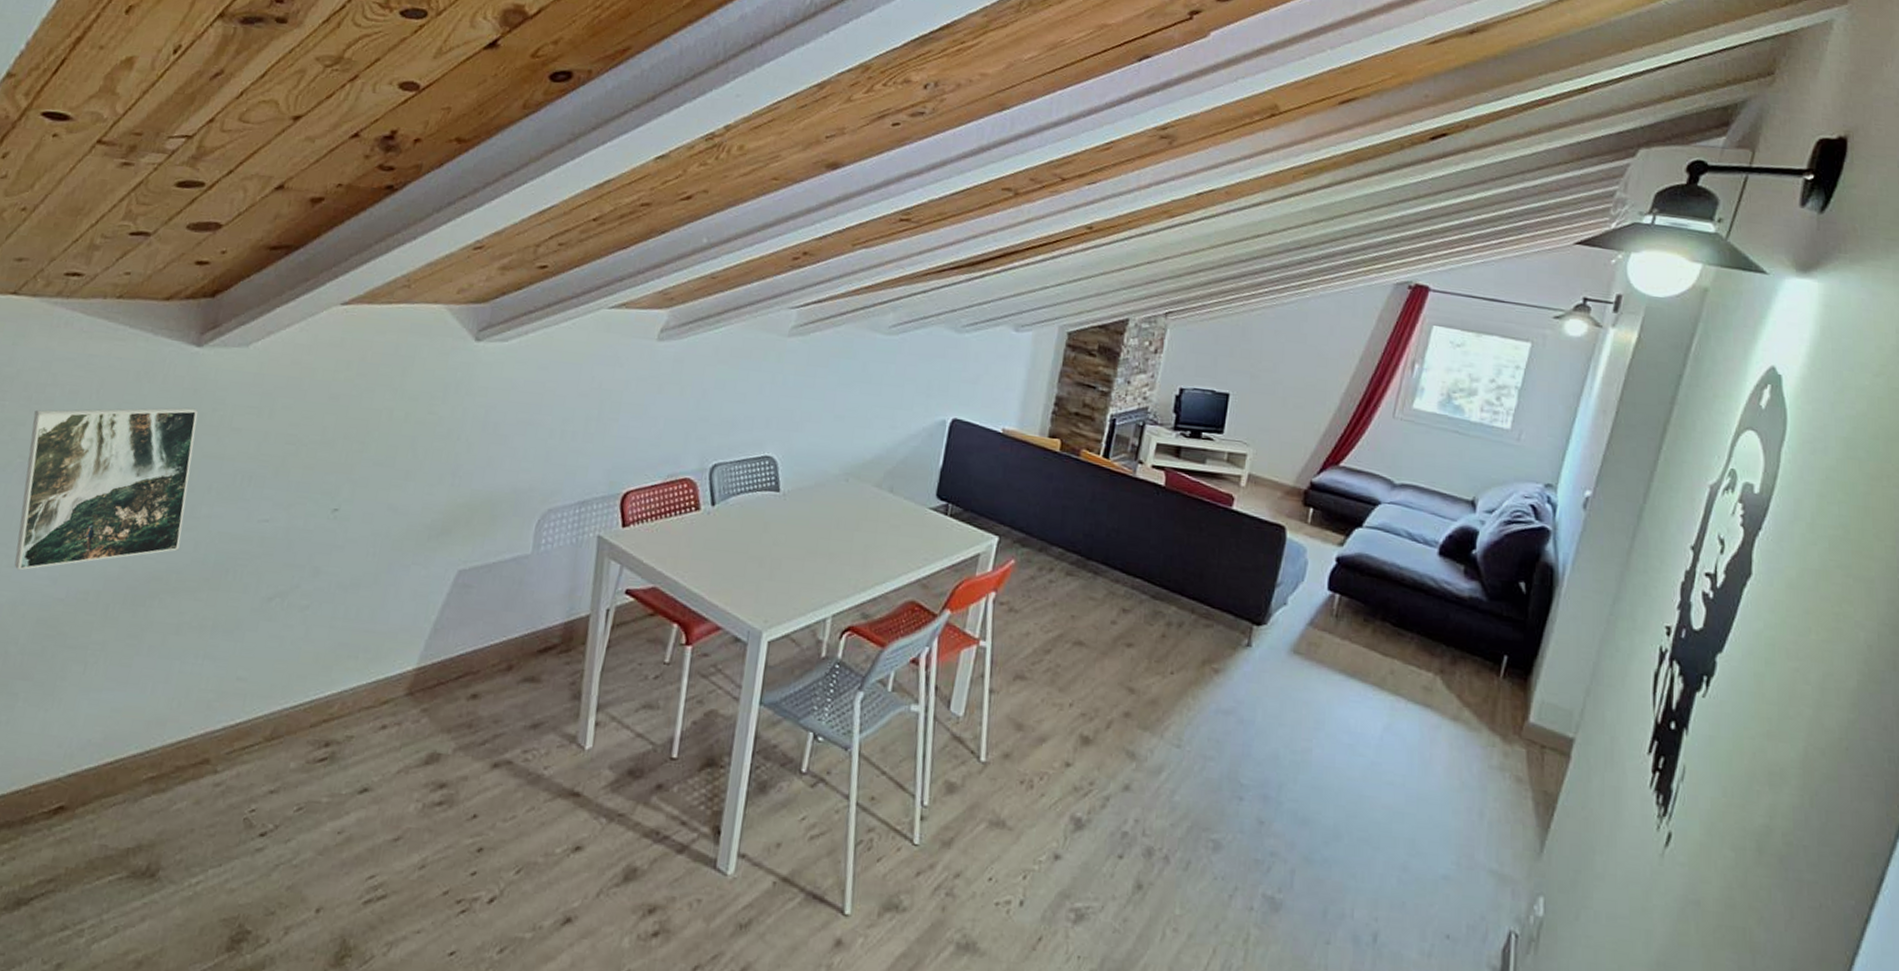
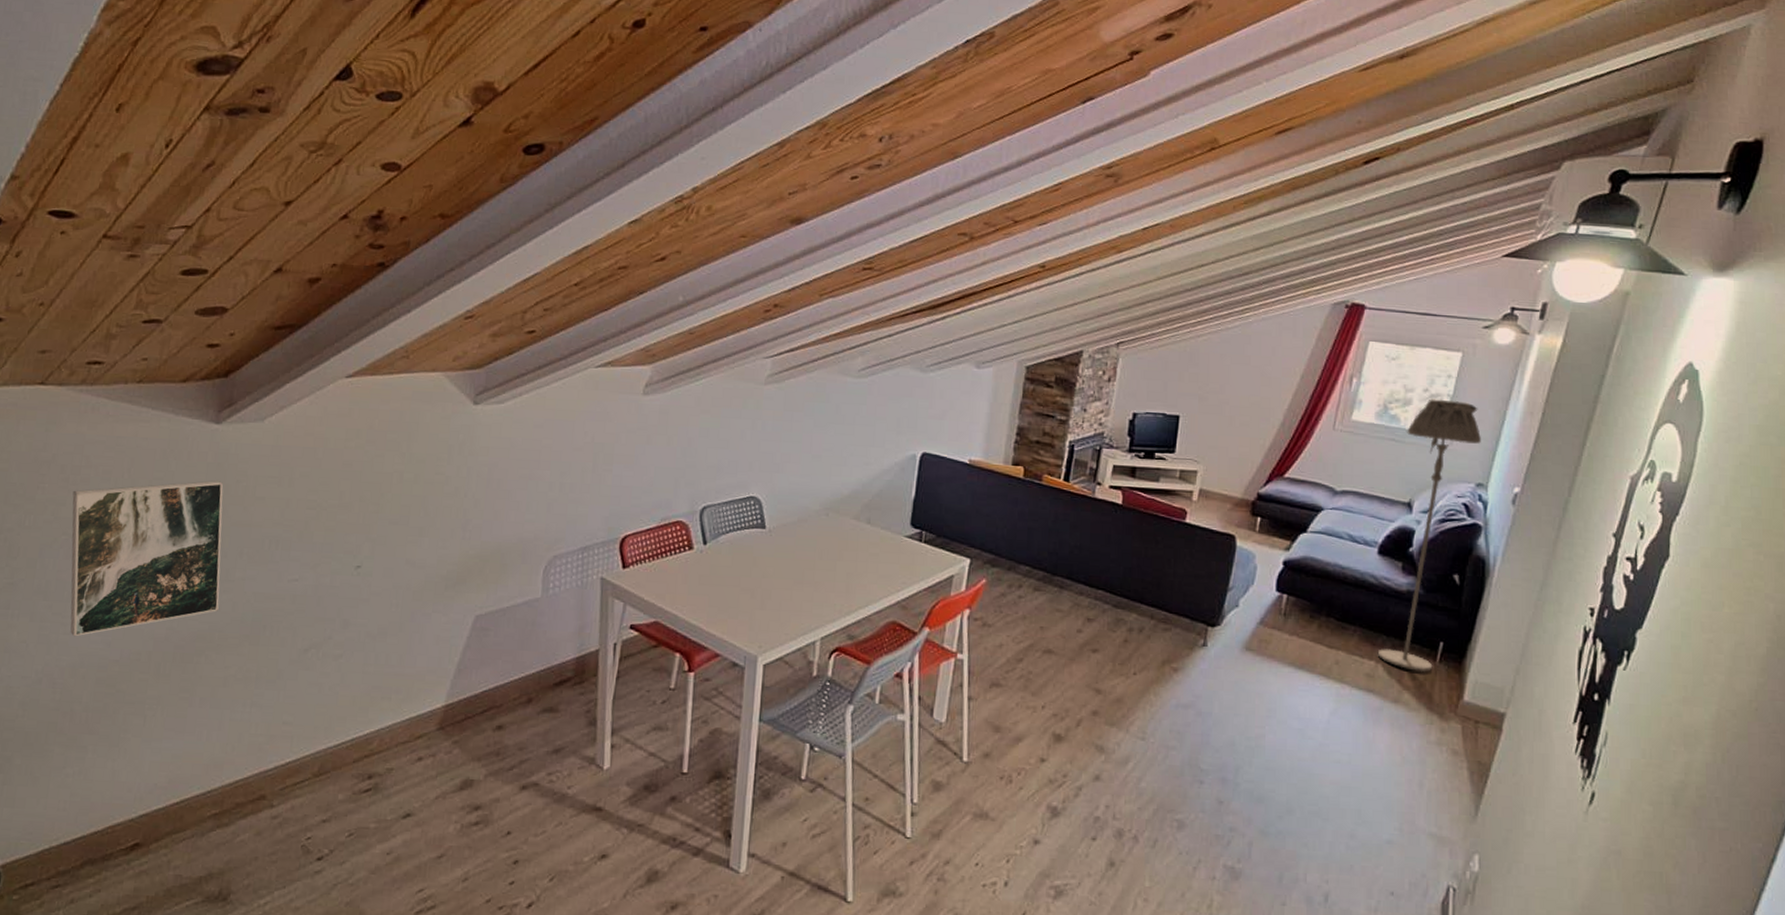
floor lamp: none [1436,390,1550,688] -> present [1377,399,1481,673]

